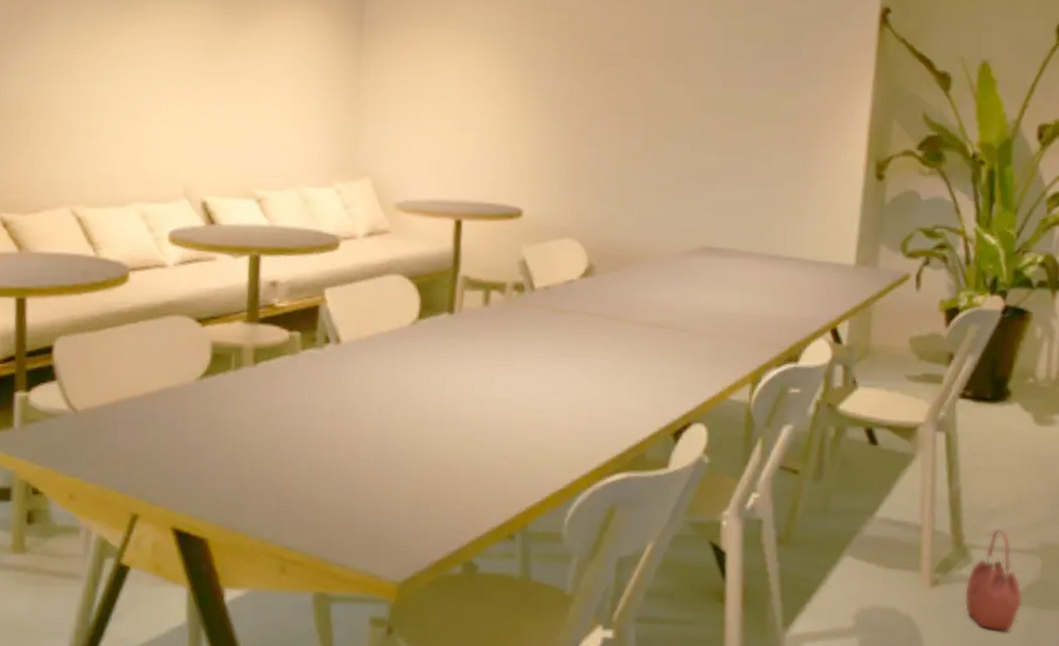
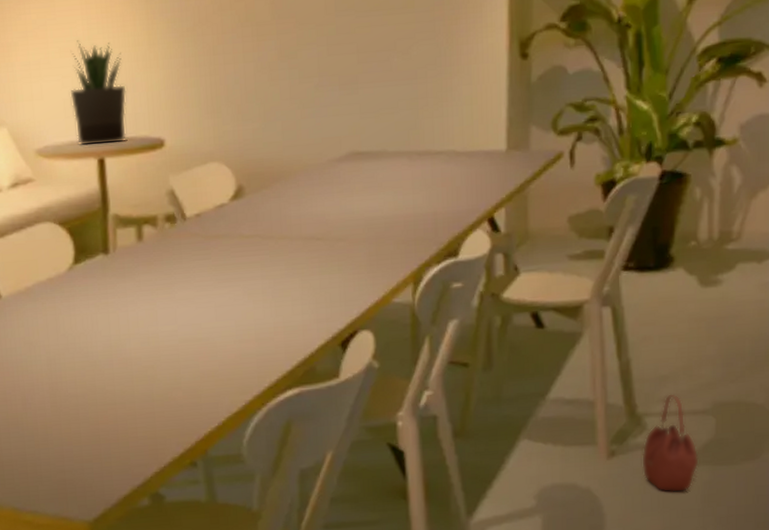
planter: none [436,105,492,207] -> present [70,40,127,146]

